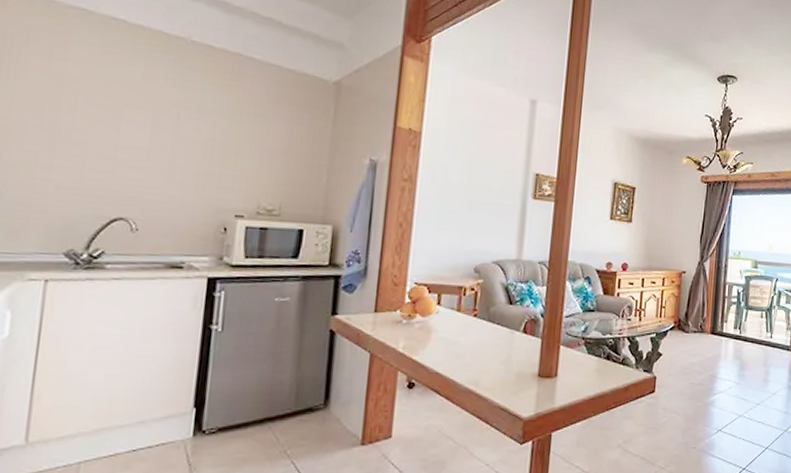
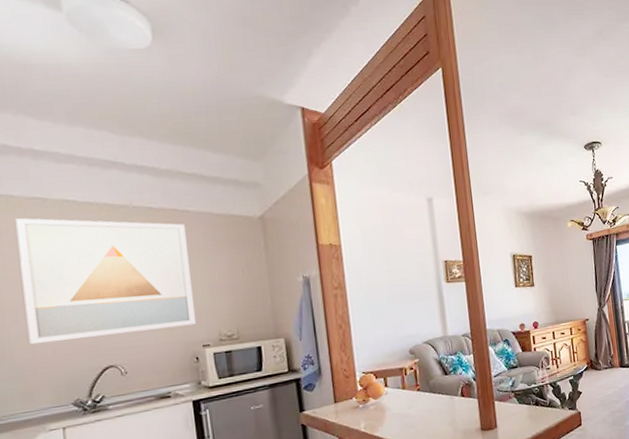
wall art: none [30,27,247,190] -> present [16,218,196,345]

